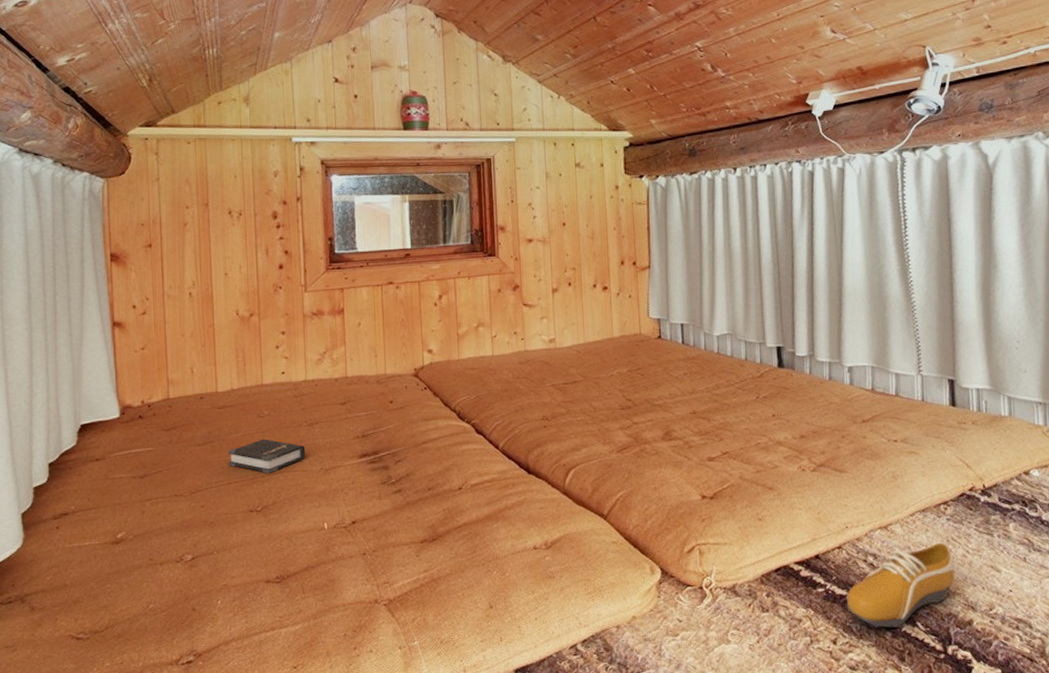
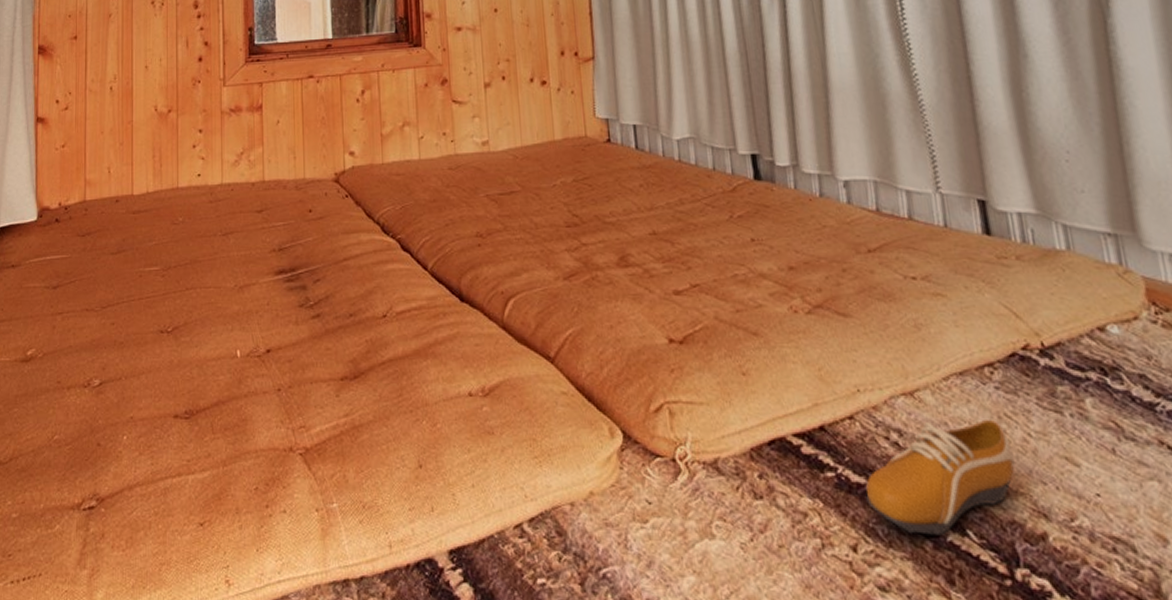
hardback book: present [228,439,306,473] -> none [141,249,220,289]

